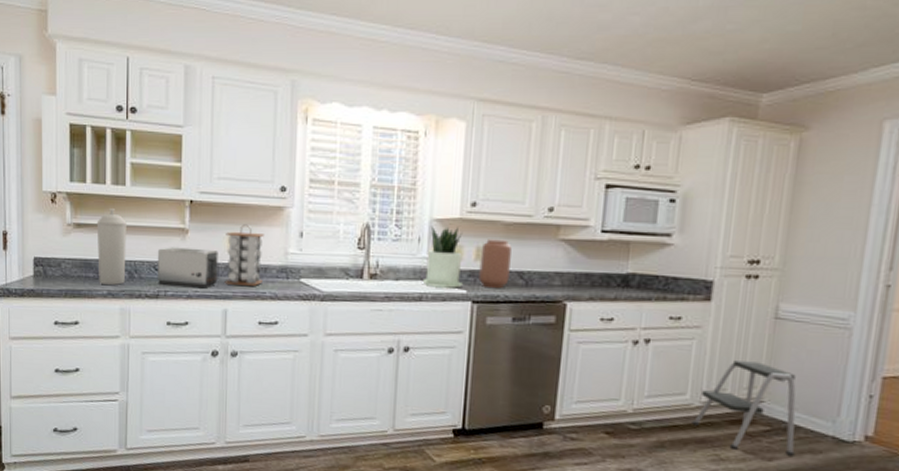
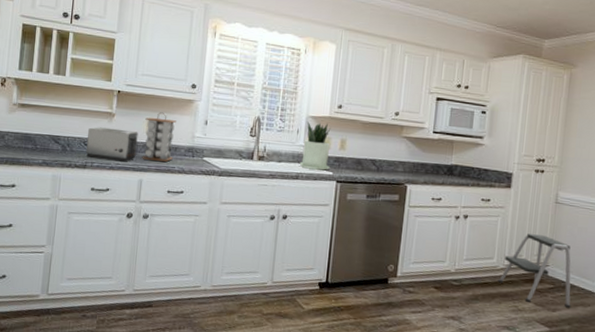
canister: present [96,209,127,285] -> none [36,93,64,156]
vase: present [479,239,512,289] -> none [342,134,367,173]

